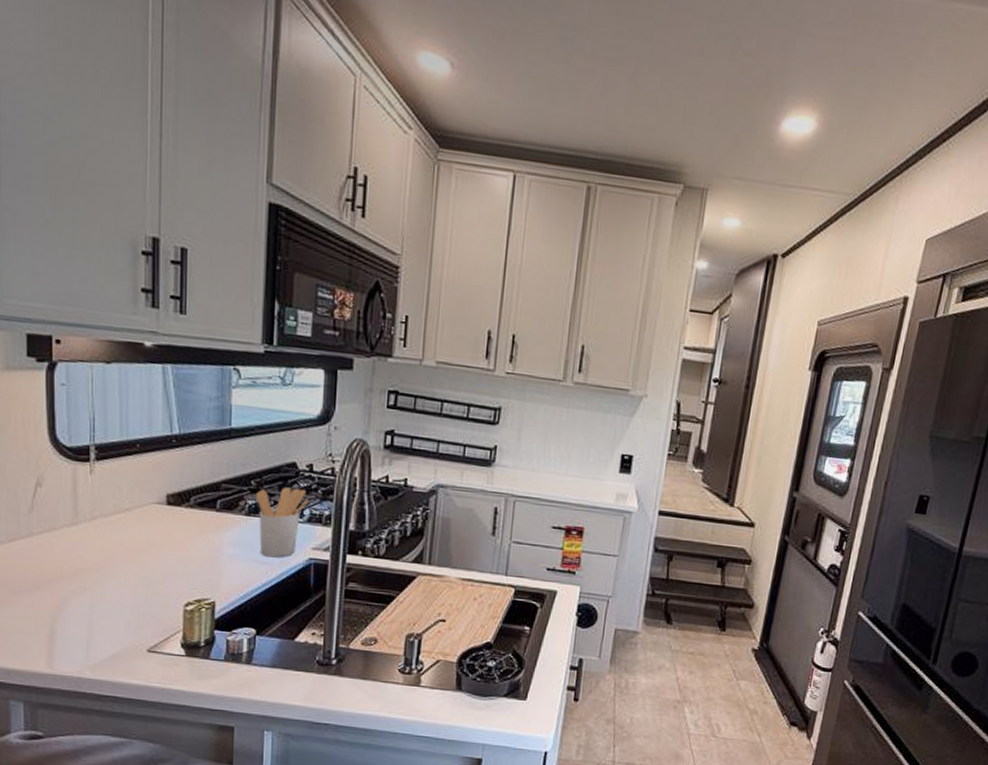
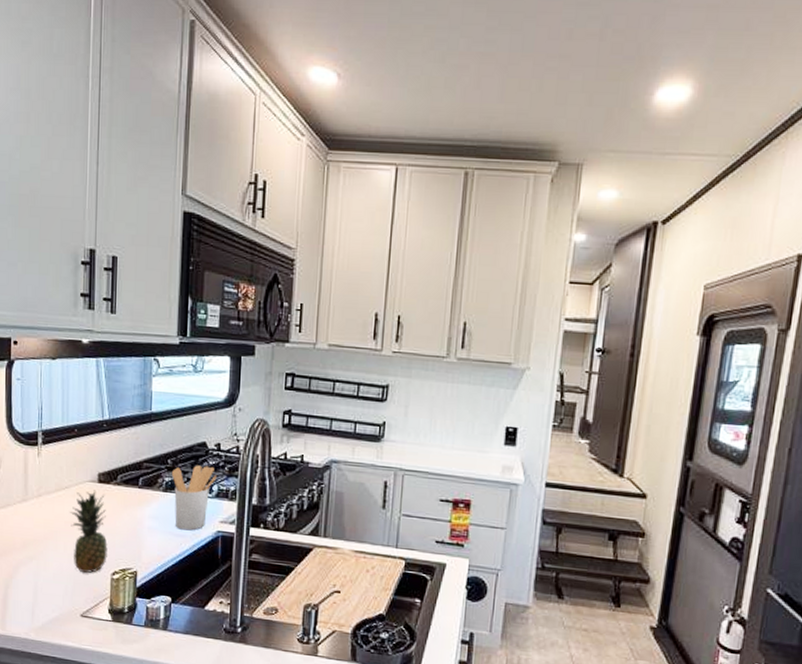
fruit: none [132,513,179,604] -> present [70,490,108,573]

